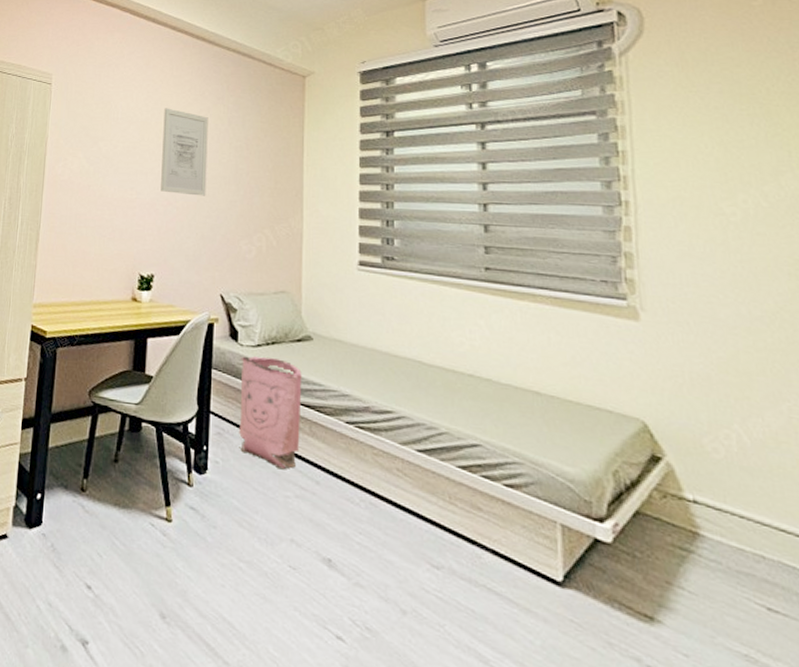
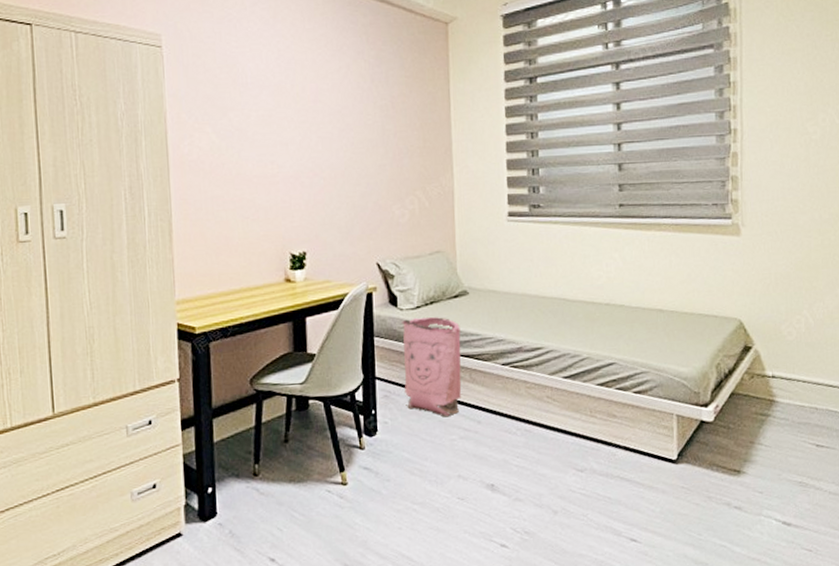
wall art: present [161,108,208,196] -> none [299,67,354,163]

